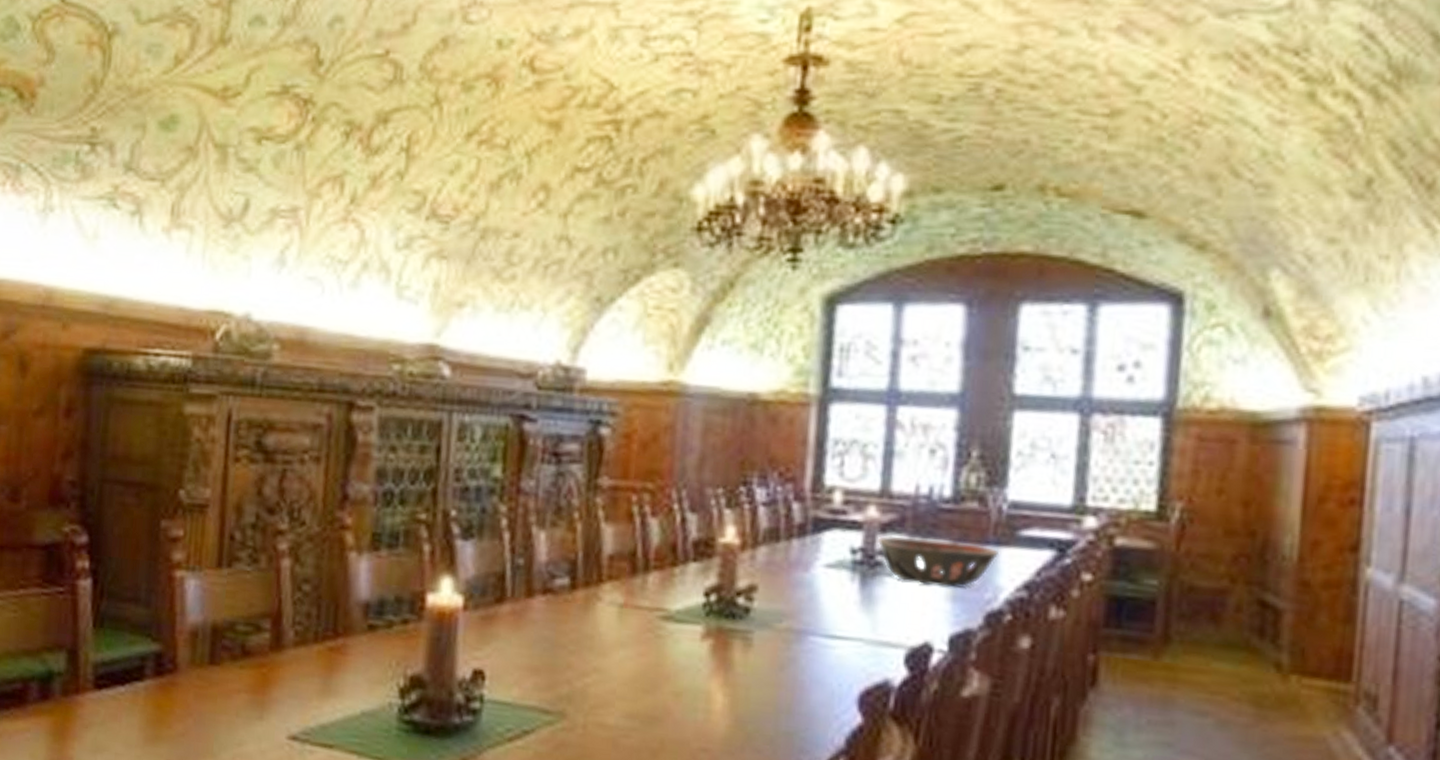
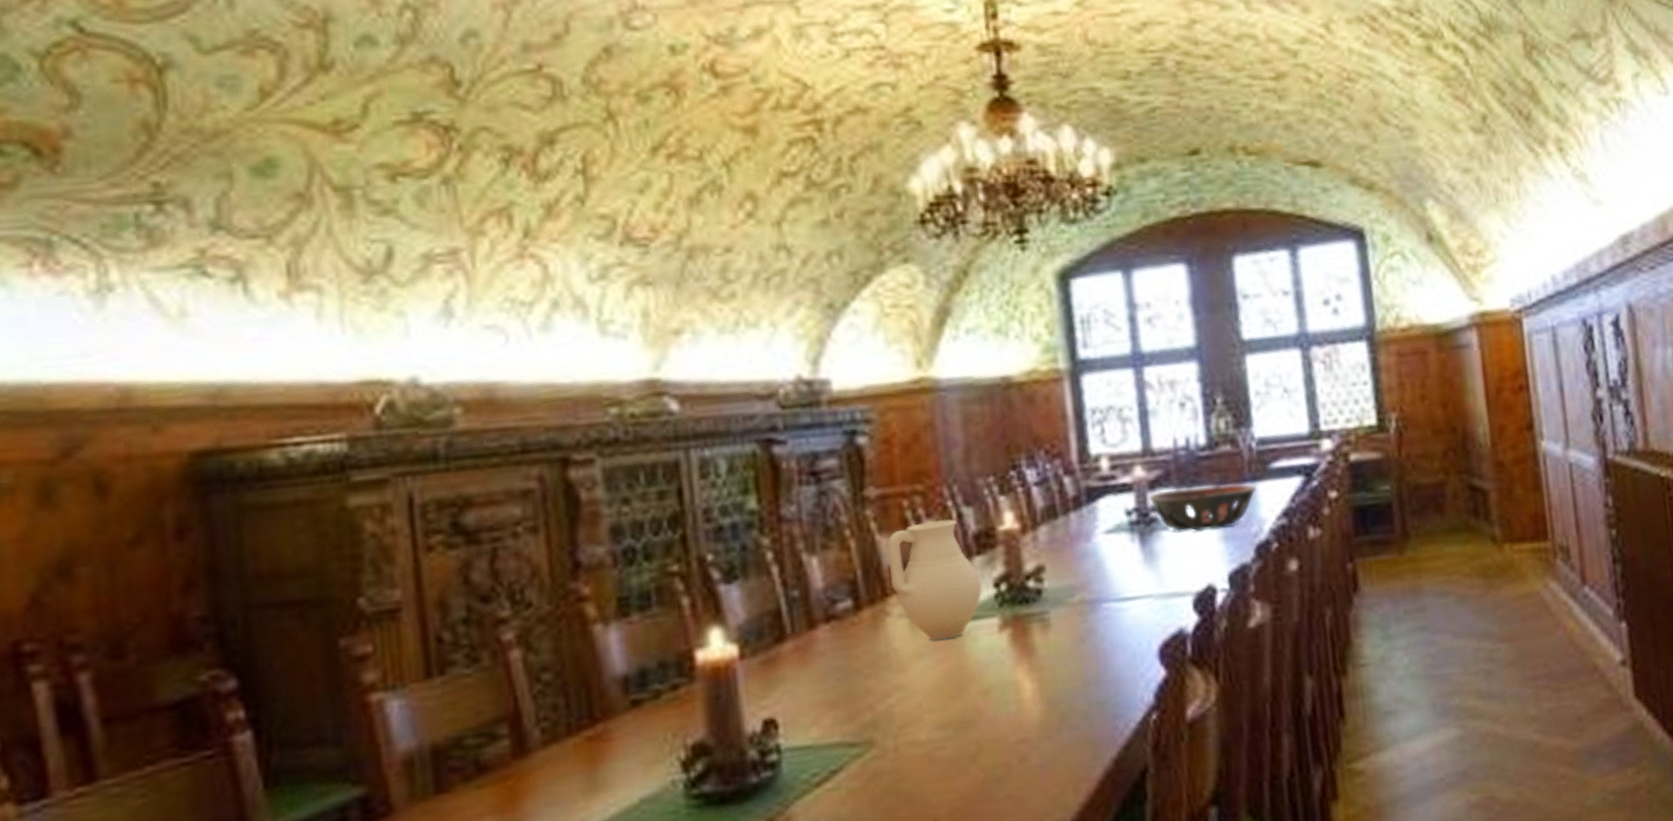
pitcher: none [607,519,693,636] -> present [887,519,983,641]

